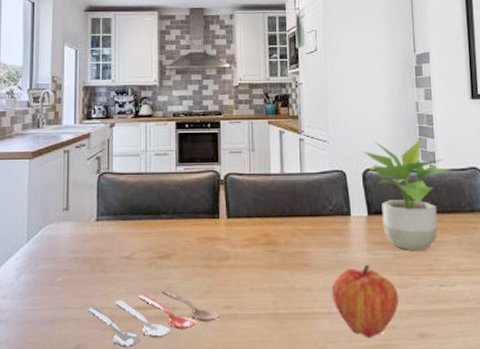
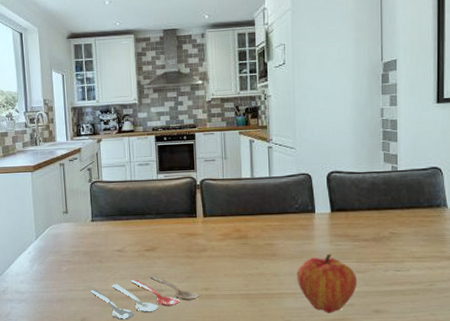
potted plant: present [364,139,452,251] -> none [328,143,413,242]

